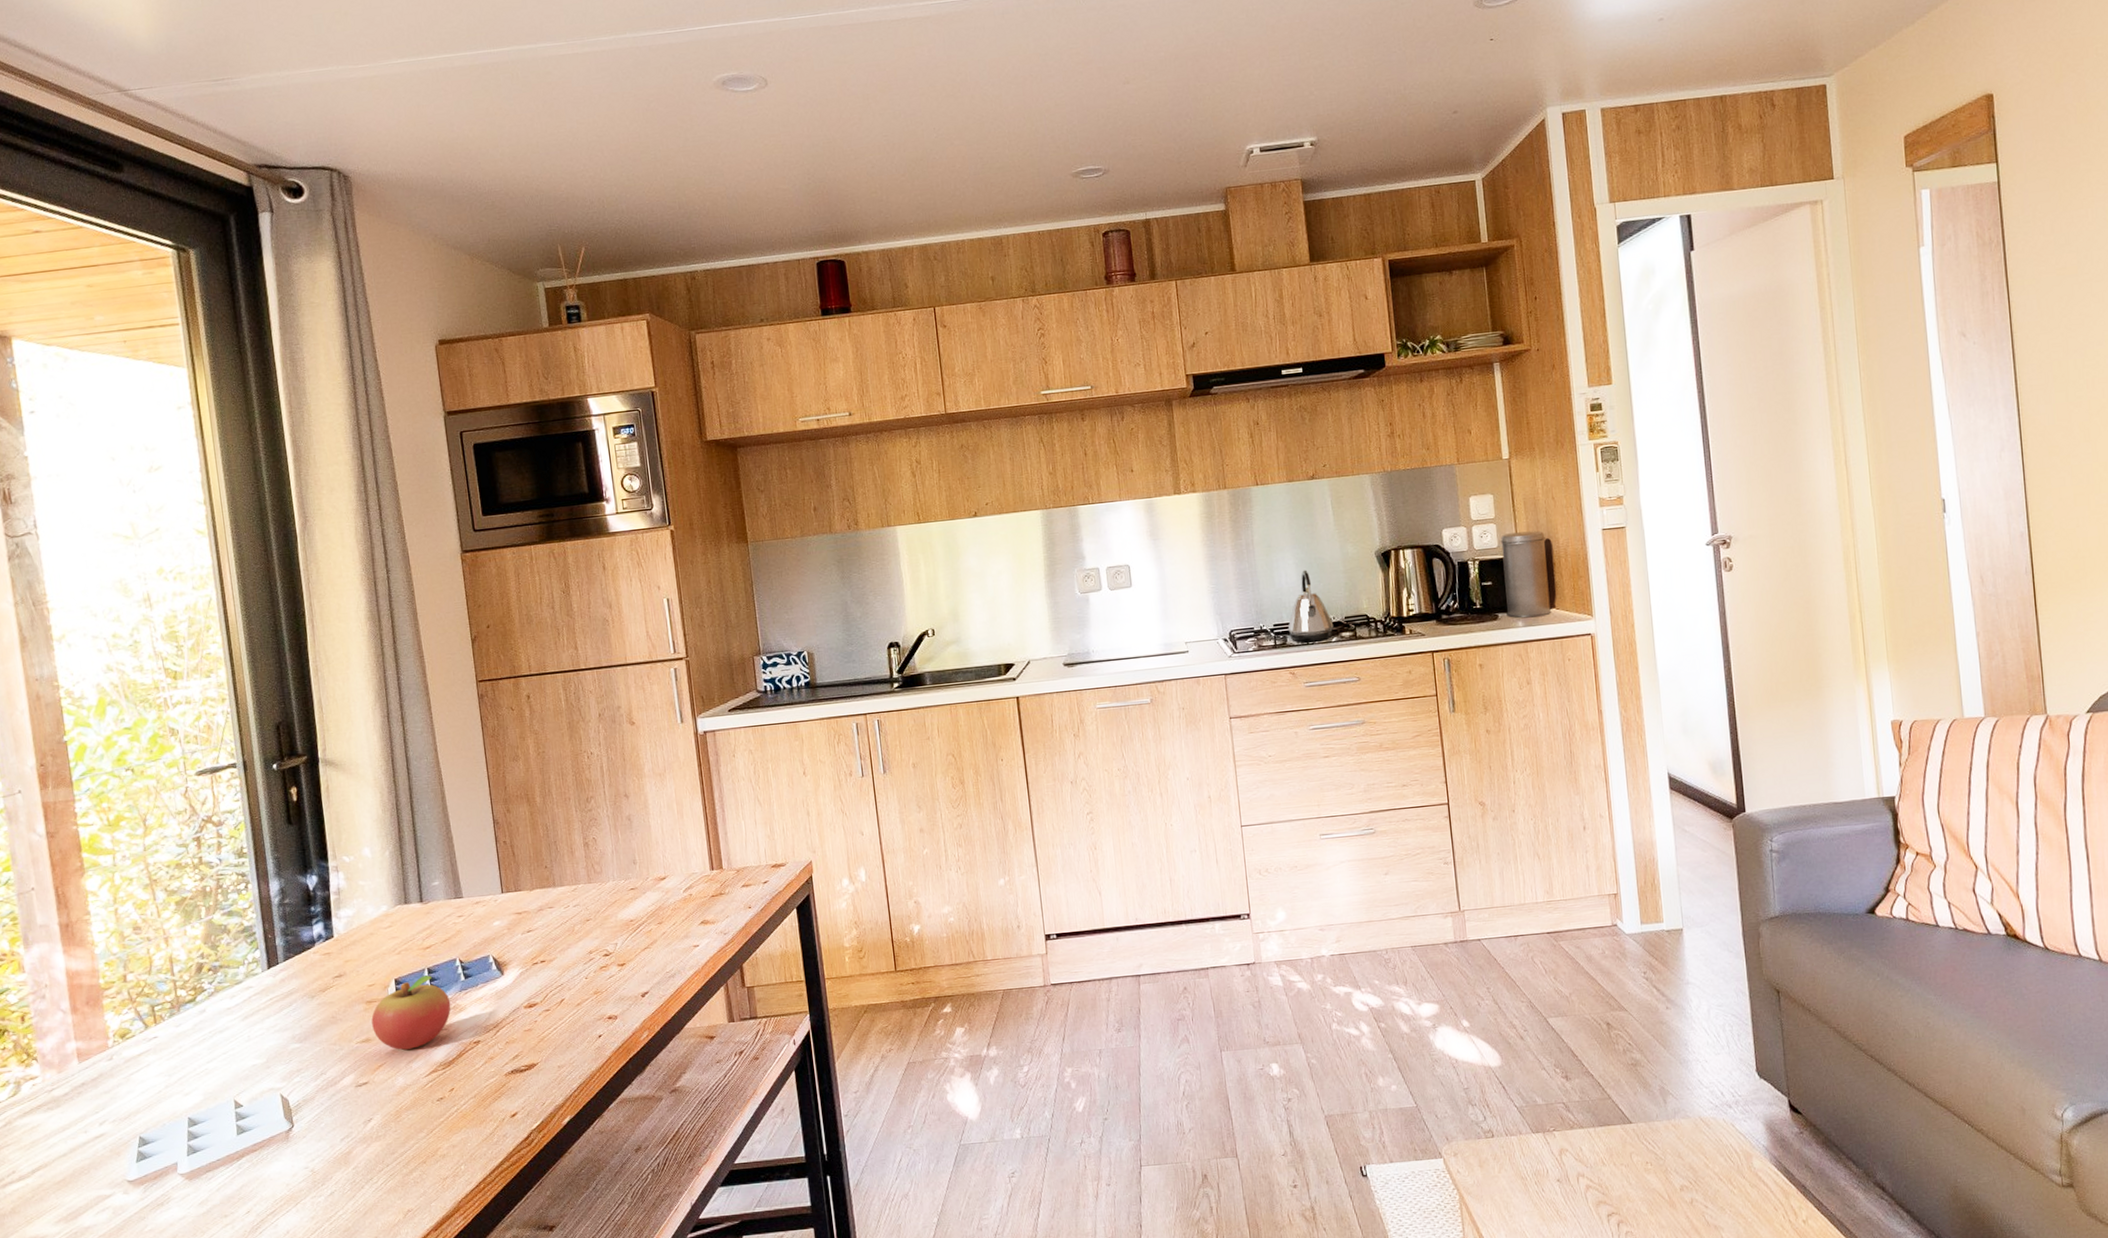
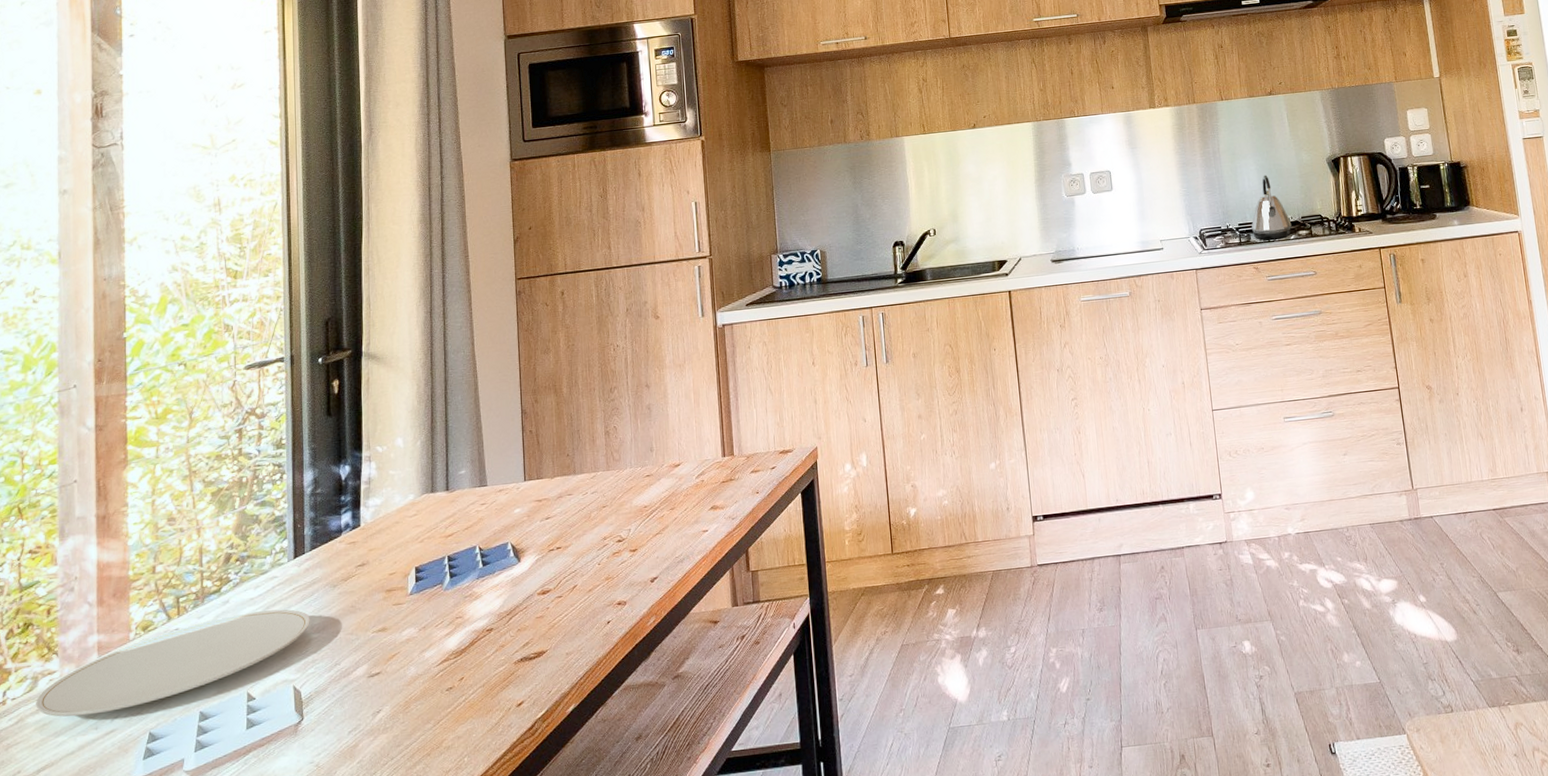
plate: none [21,1019,291,1121] -> present [36,609,310,717]
fruit: present [371,974,451,1050] -> none [389,562,468,639]
canister: present [1500,530,1552,619] -> none [1435,140,1483,218]

